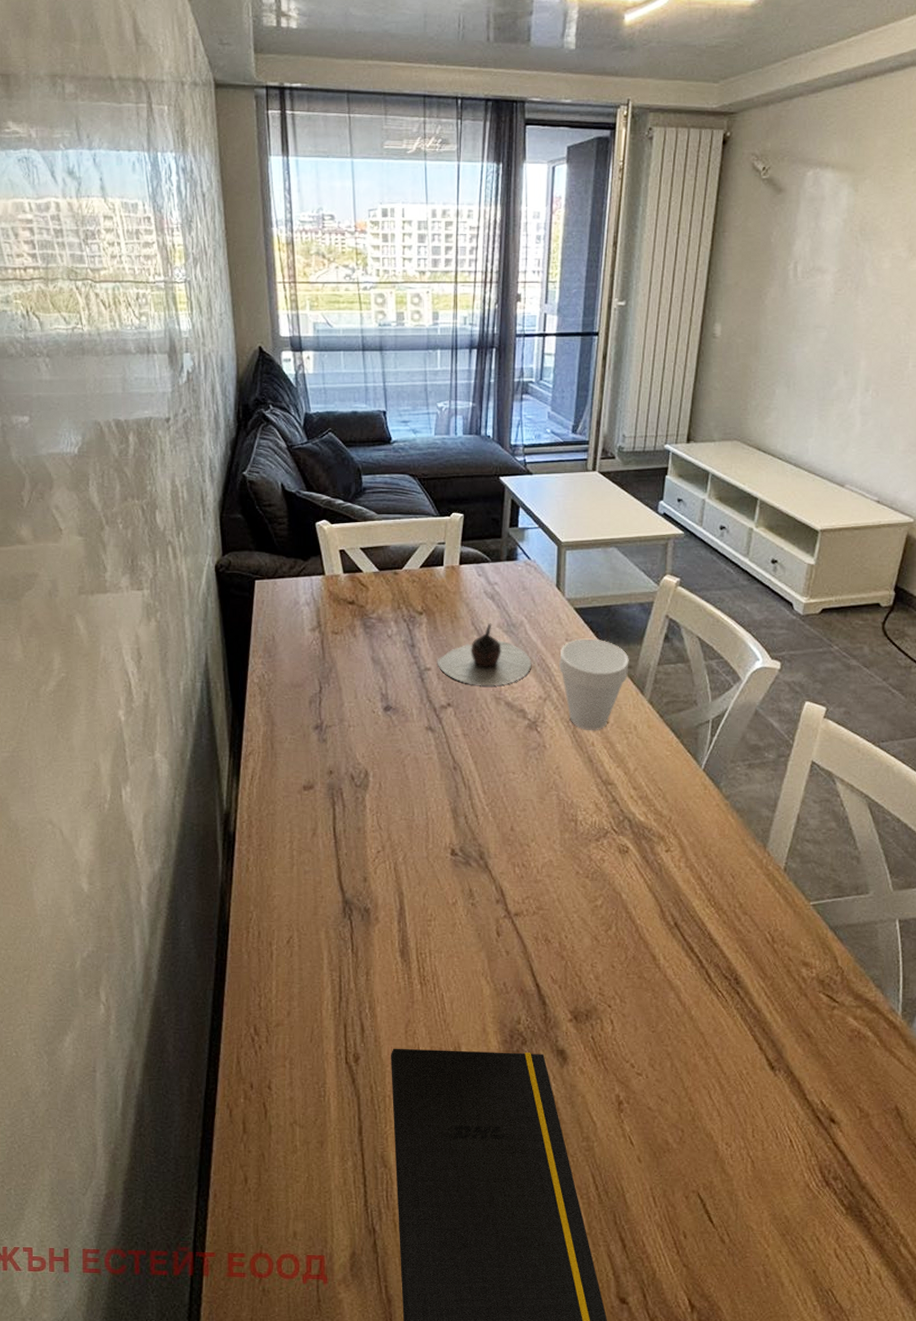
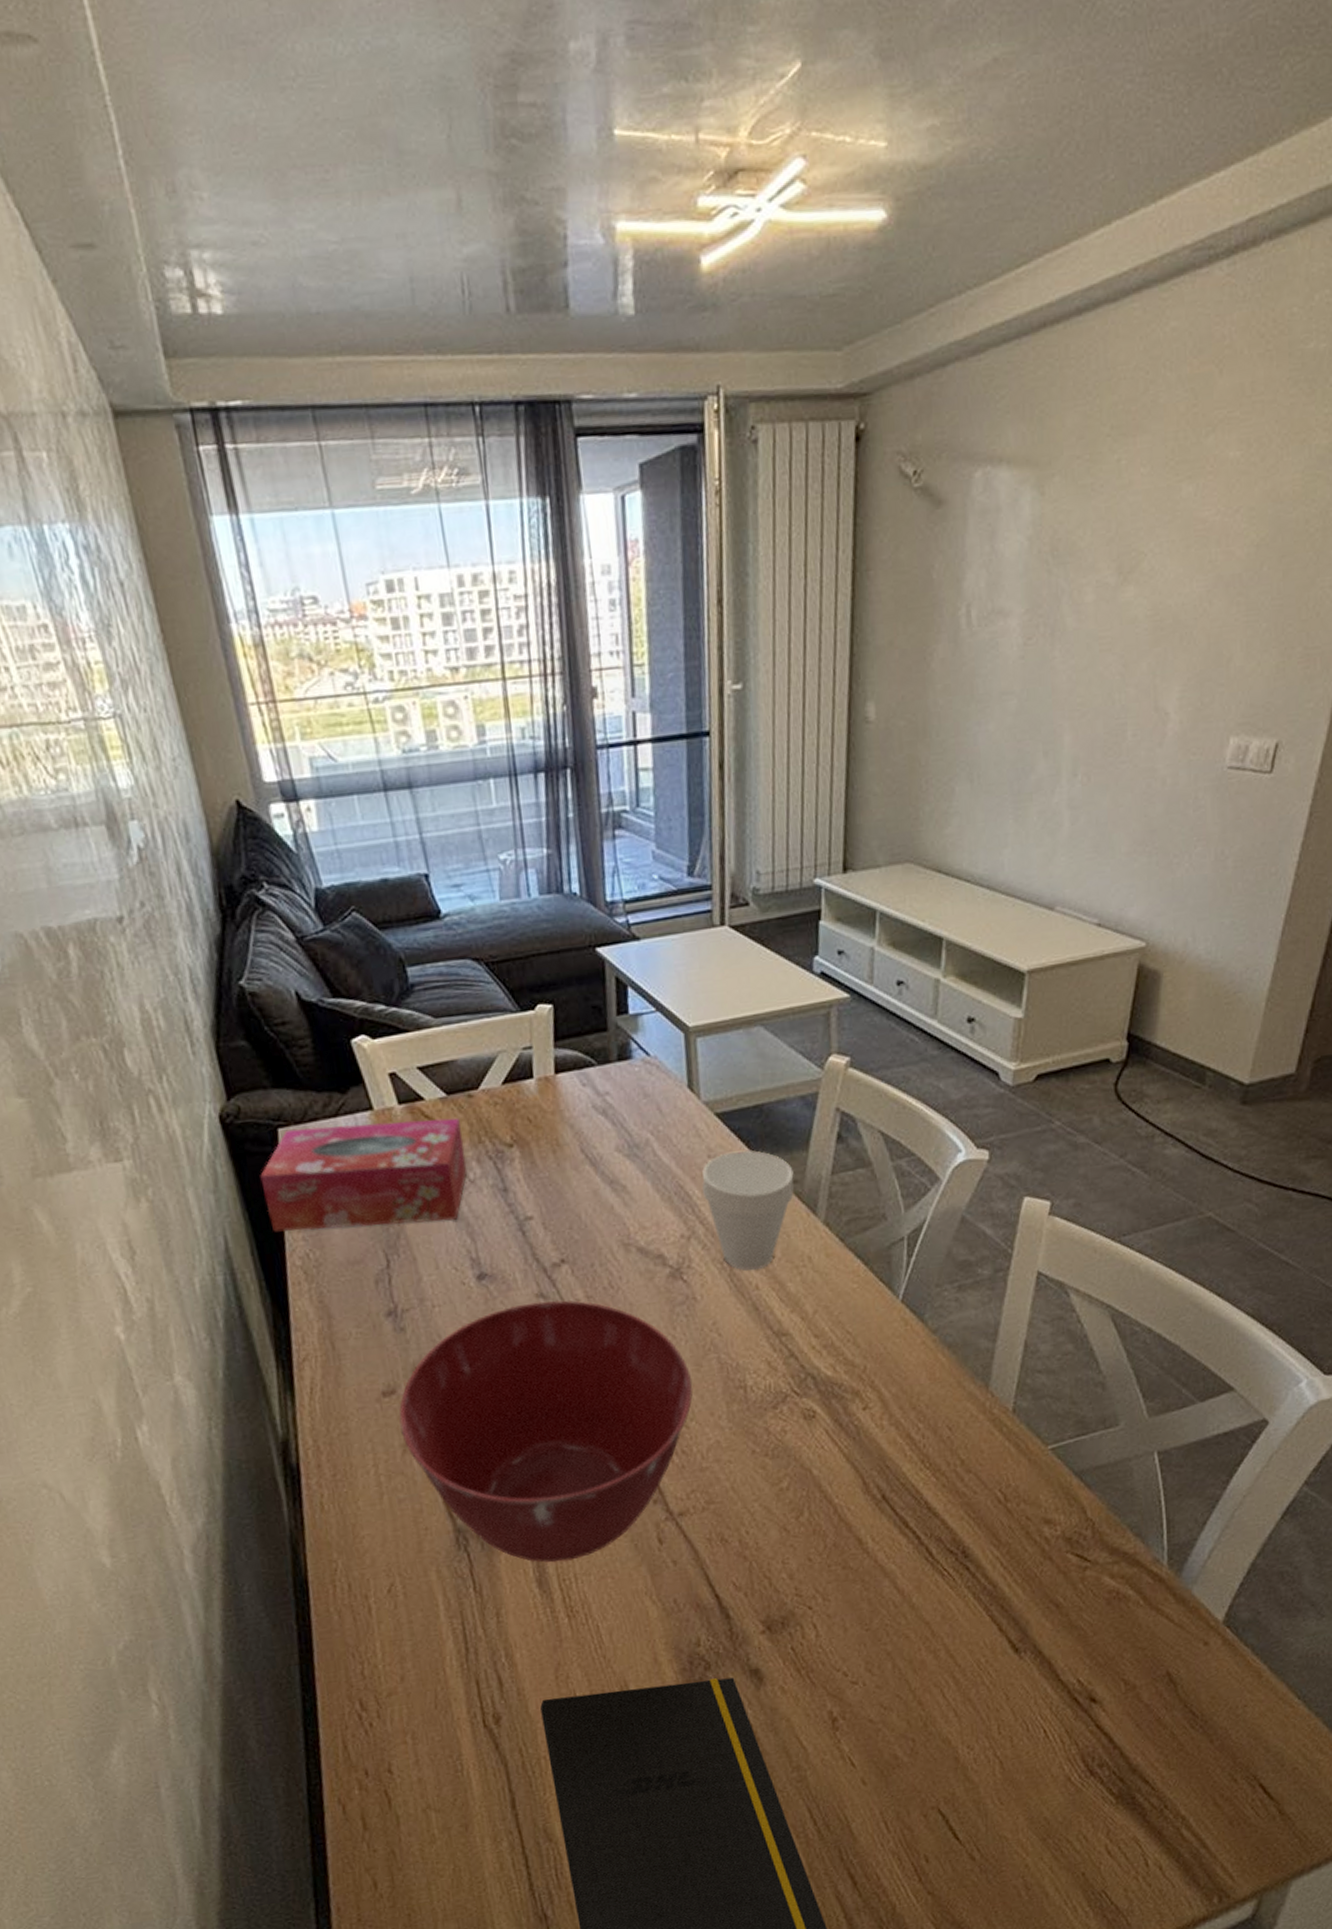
tissue box: none [238,582,387,664] -> present [260,1117,468,1232]
mixing bowl: none [313,733,536,939] -> present [399,1300,693,1563]
teapot: present [437,623,531,686] -> none [539,1147,666,1232]

